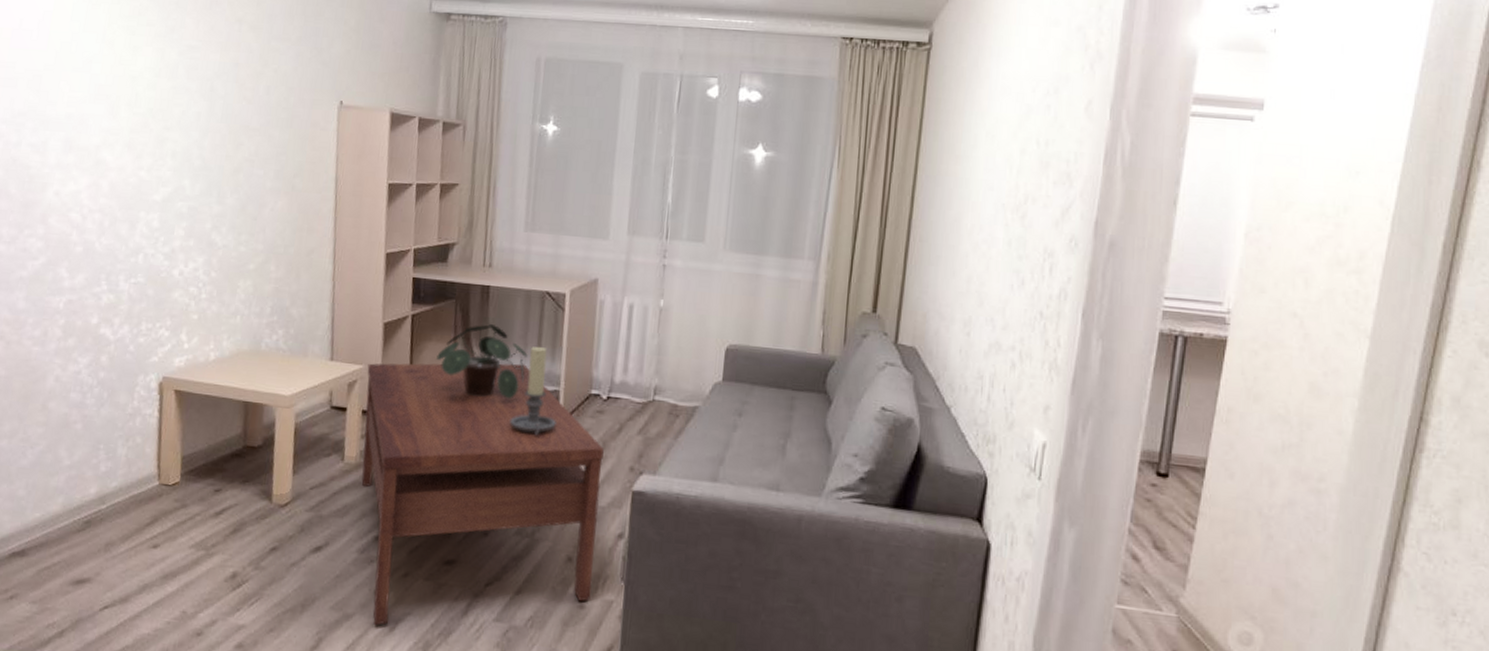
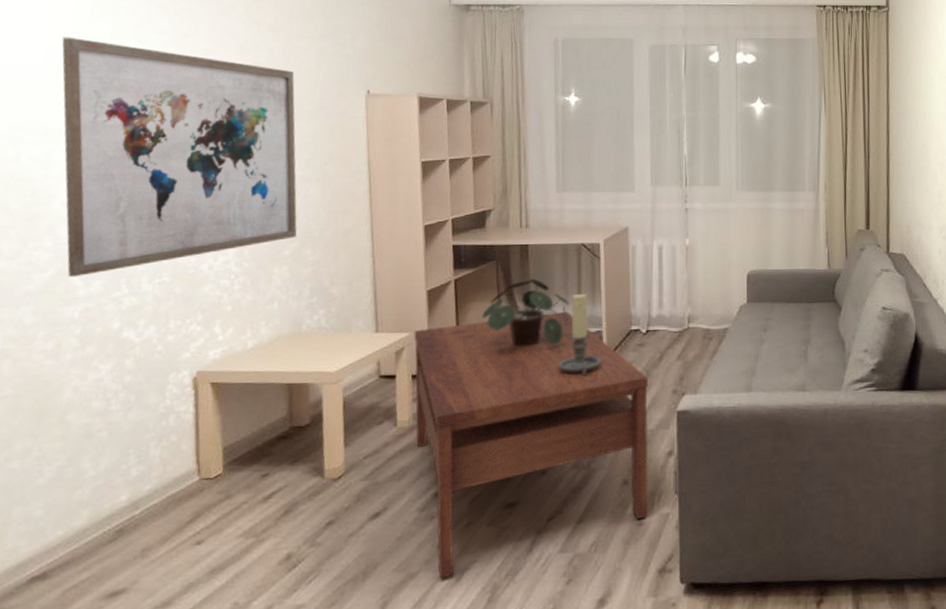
wall art: none [56,24,271,268] -> present [62,37,297,278]

